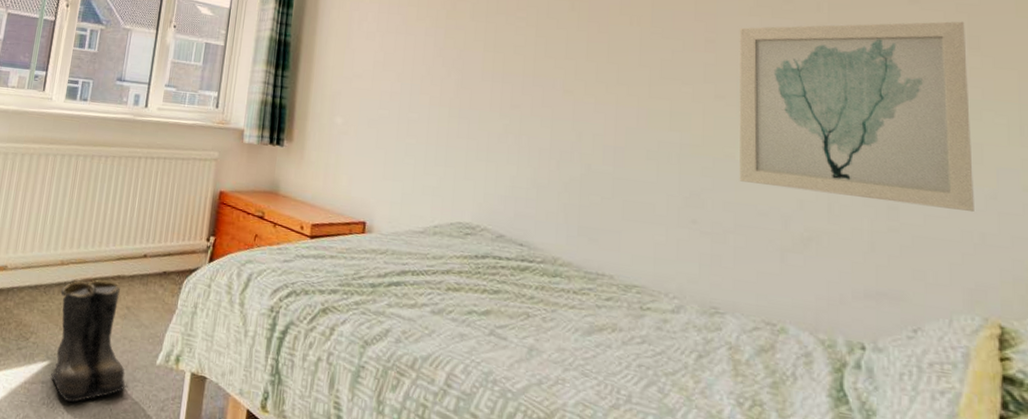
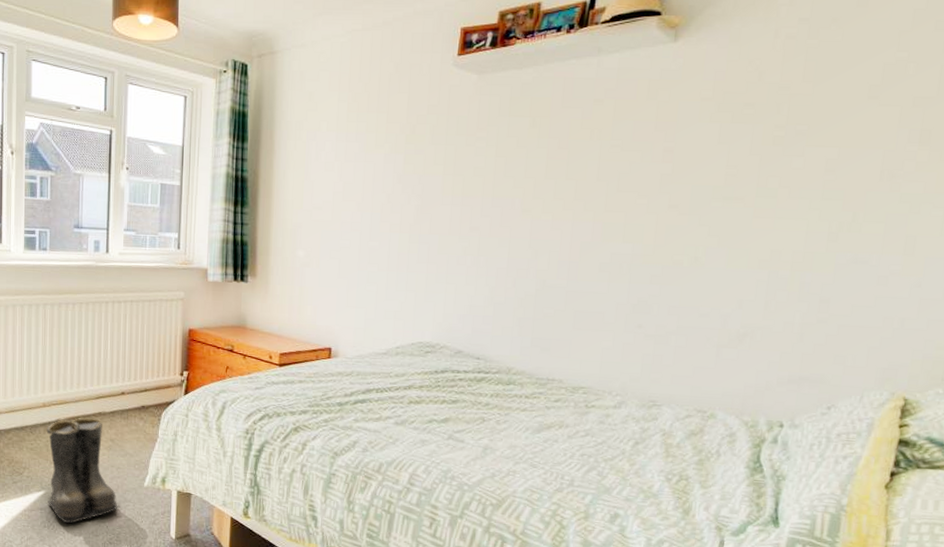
wall art: present [738,21,974,213] -> none [685,115,919,301]

